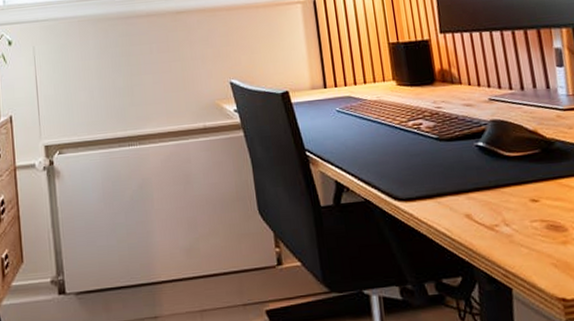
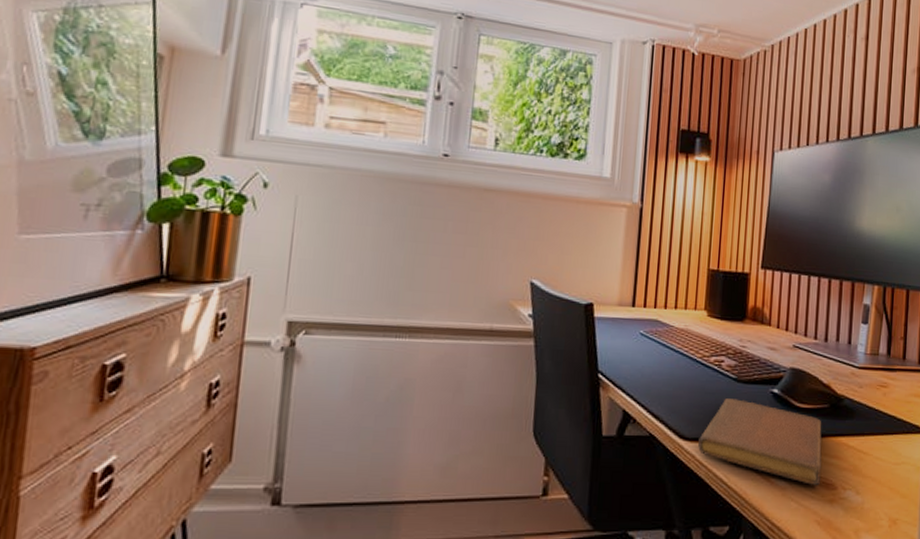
notebook: none [413,157,548,230] -> present [698,398,822,486]

